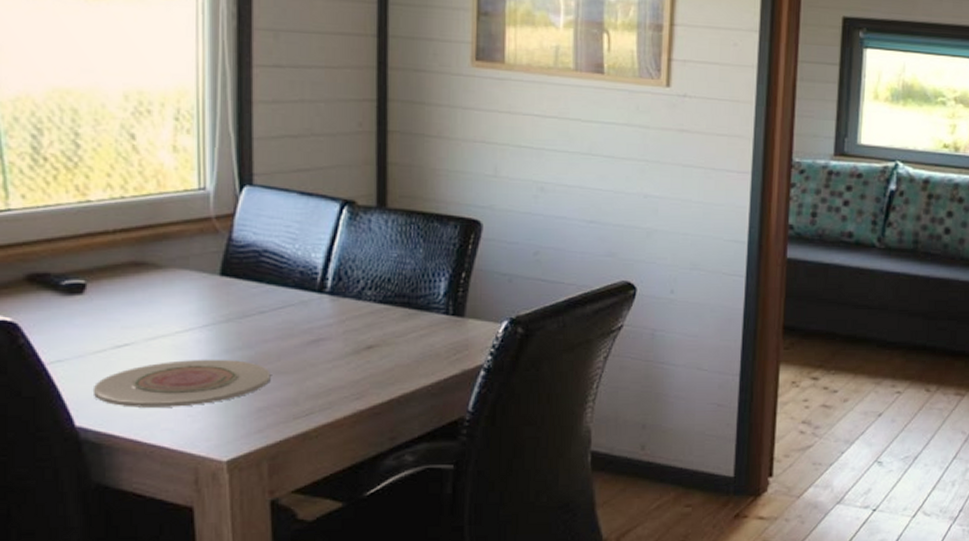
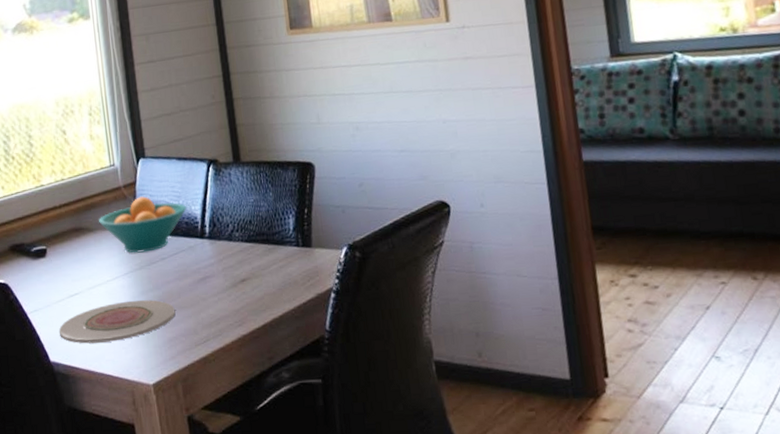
fruit bowl: none [173,233,304,302] -> present [99,196,186,253]

